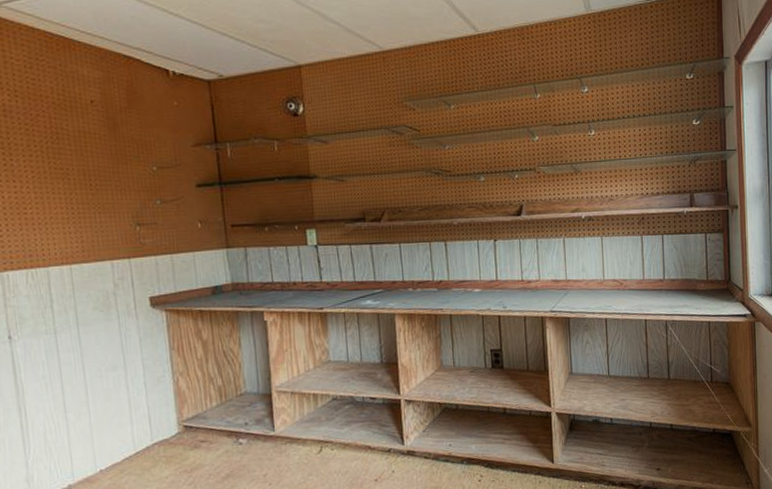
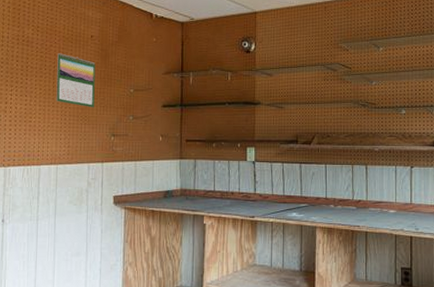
calendar: none [49,124,108,193] -> present [56,53,96,108]

